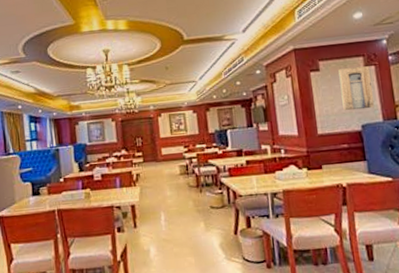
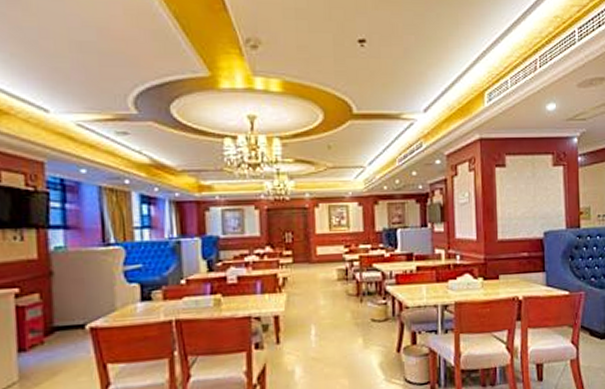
wall art: present [338,66,374,111] -> none [525,166,558,215]

